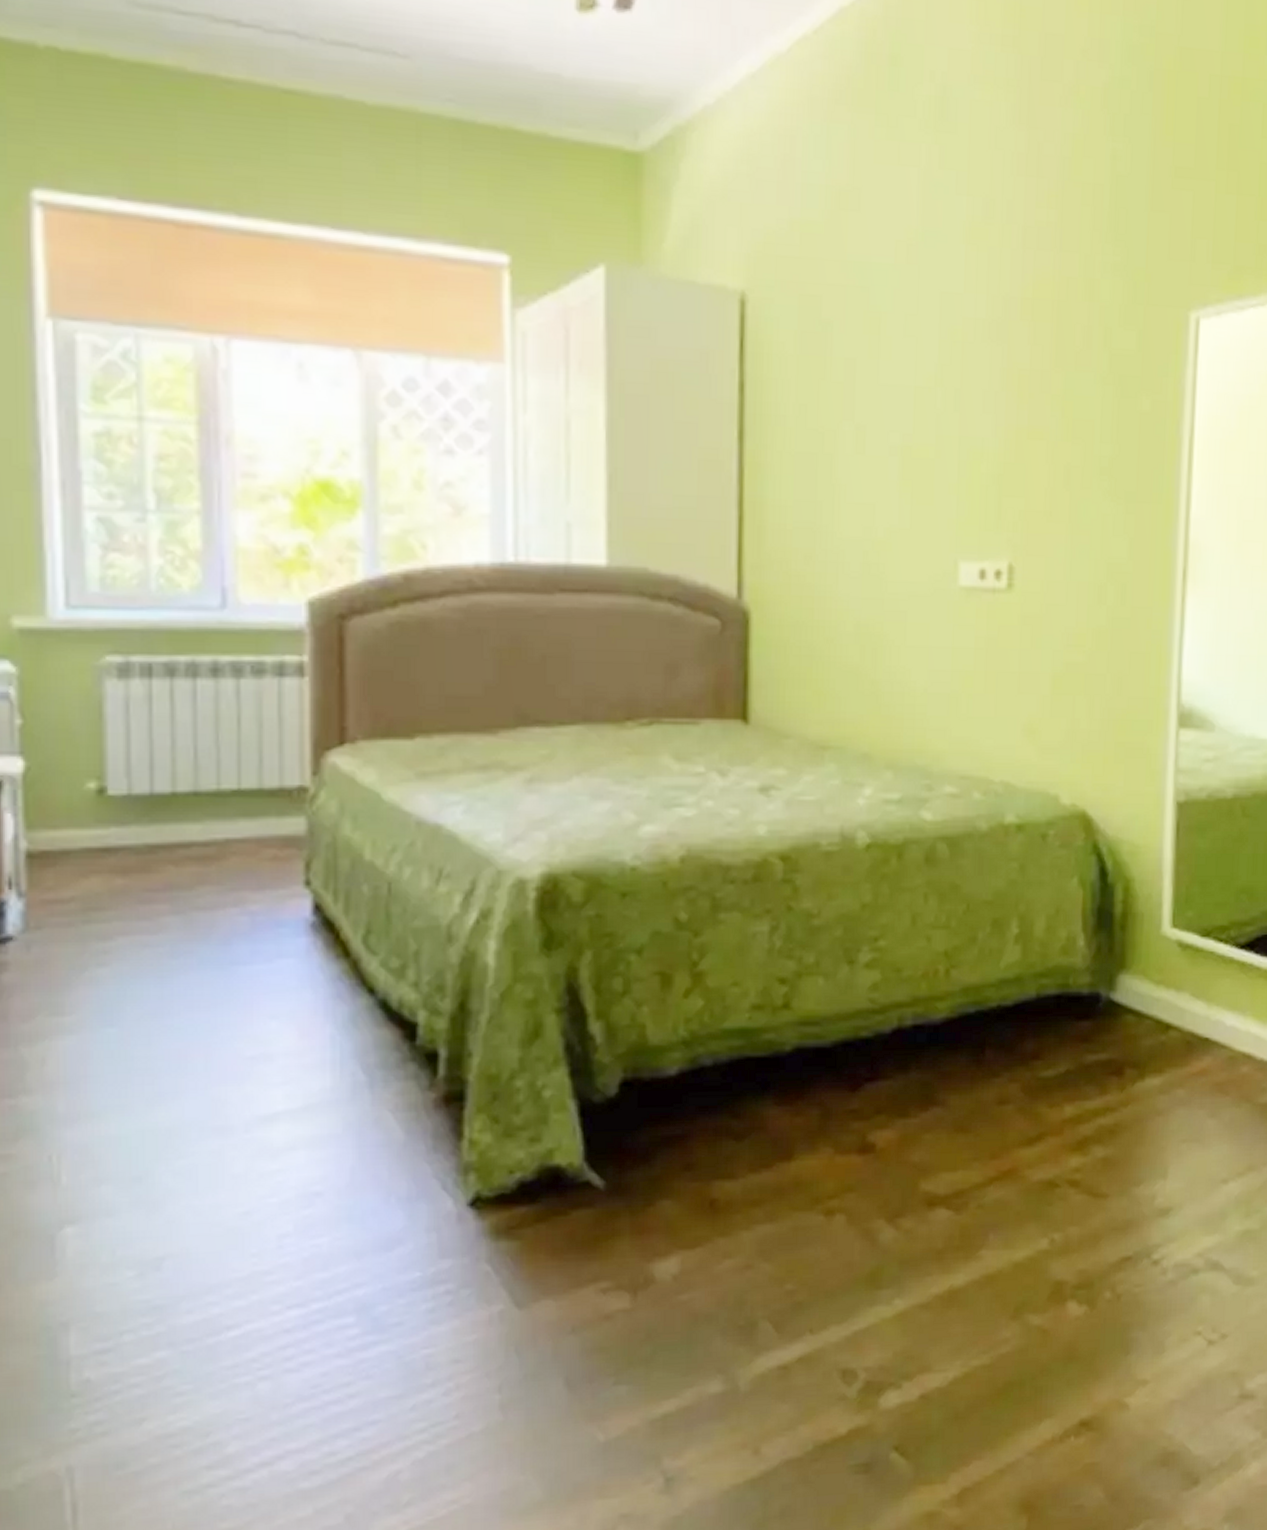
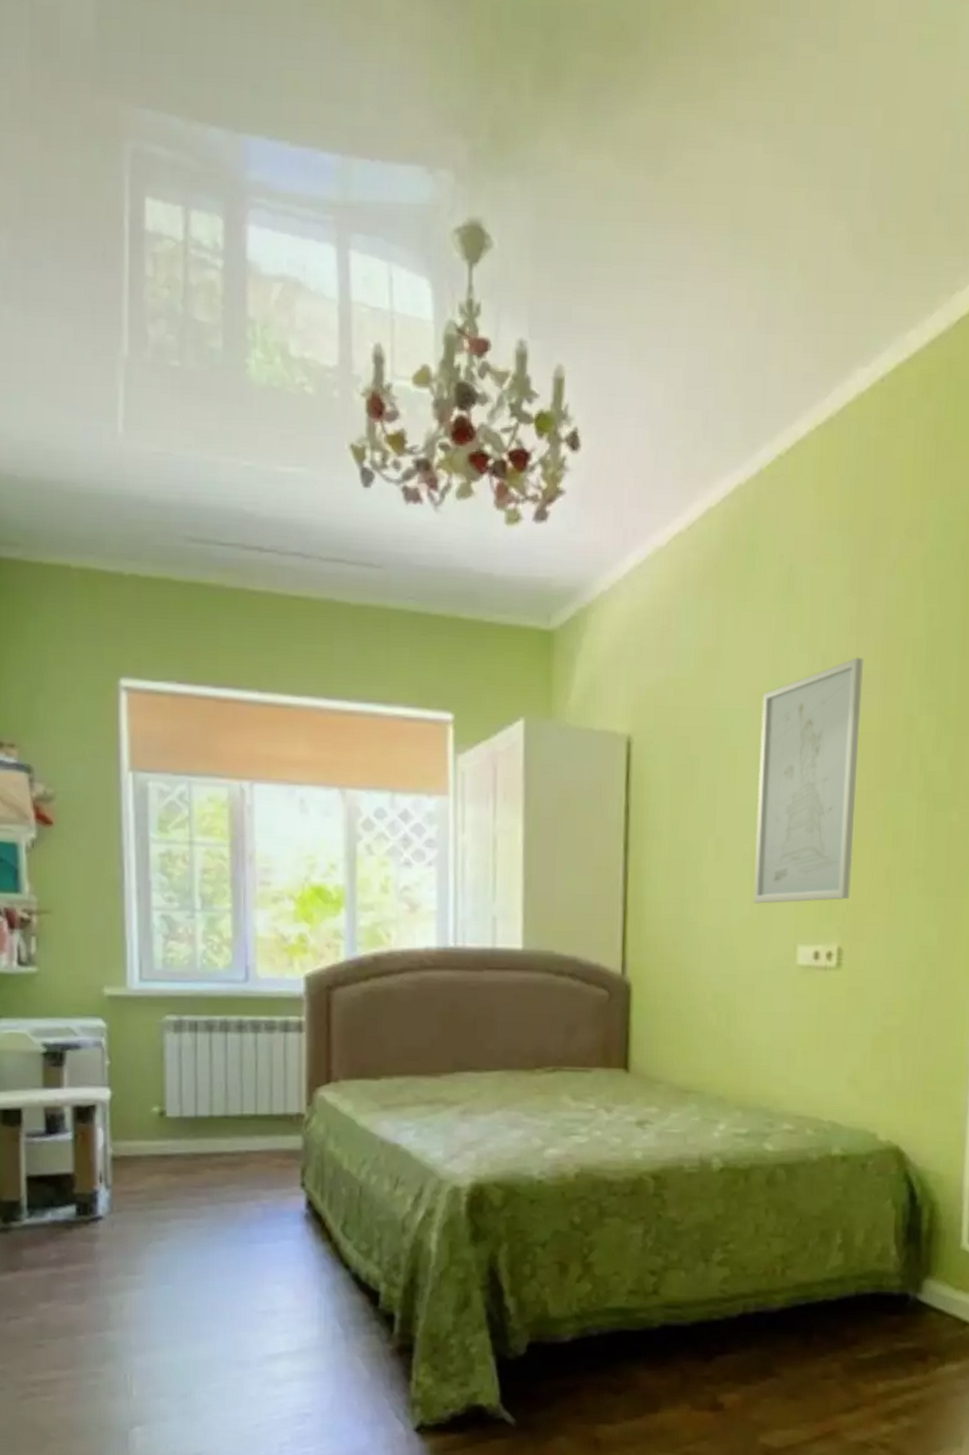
wall art: none [902,204,1034,509] -> present [752,657,863,904]

